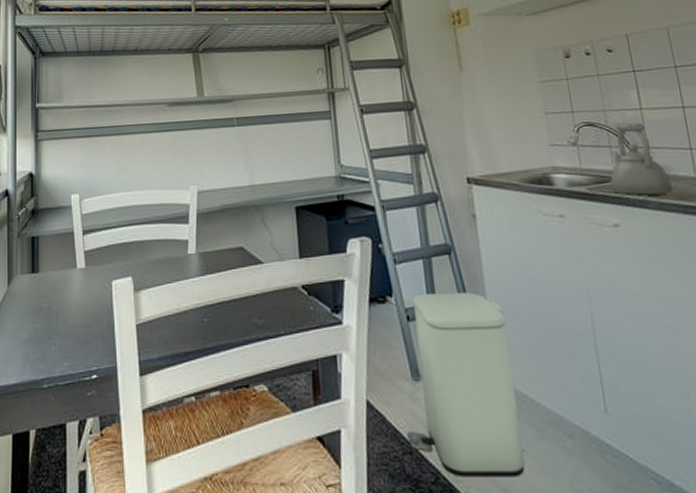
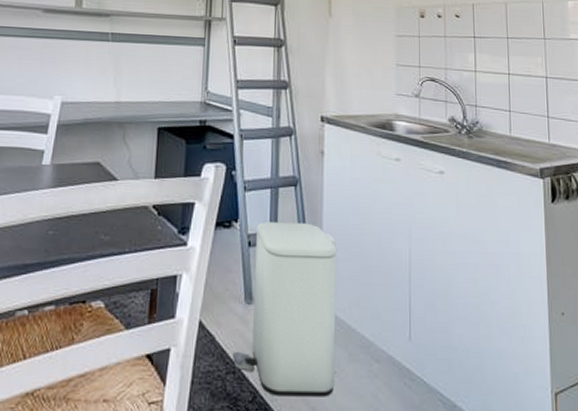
kettle: present [610,122,674,196] -> none [442,81,492,149]

